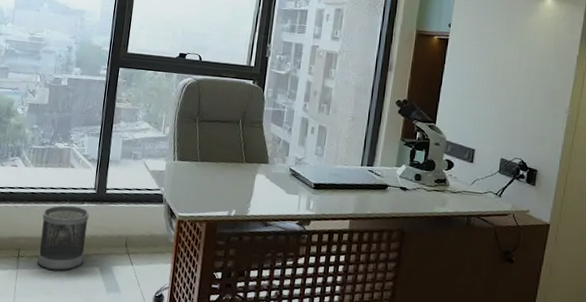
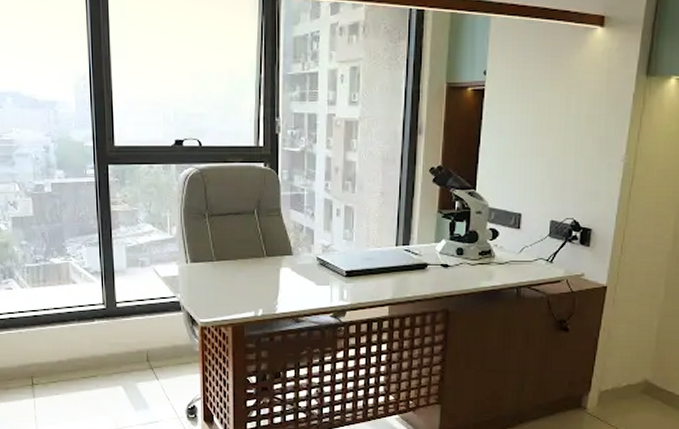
wastebasket: present [37,205,89,271] -> none [51,324,104,394]

